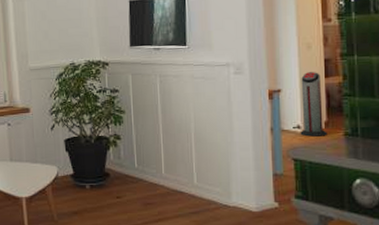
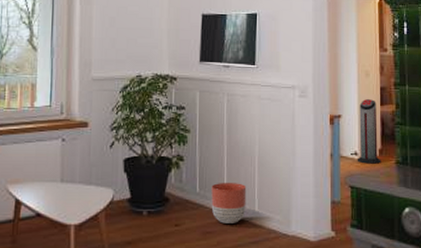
planter: none [149,158,185,196] -> present [211,183,247,224]

